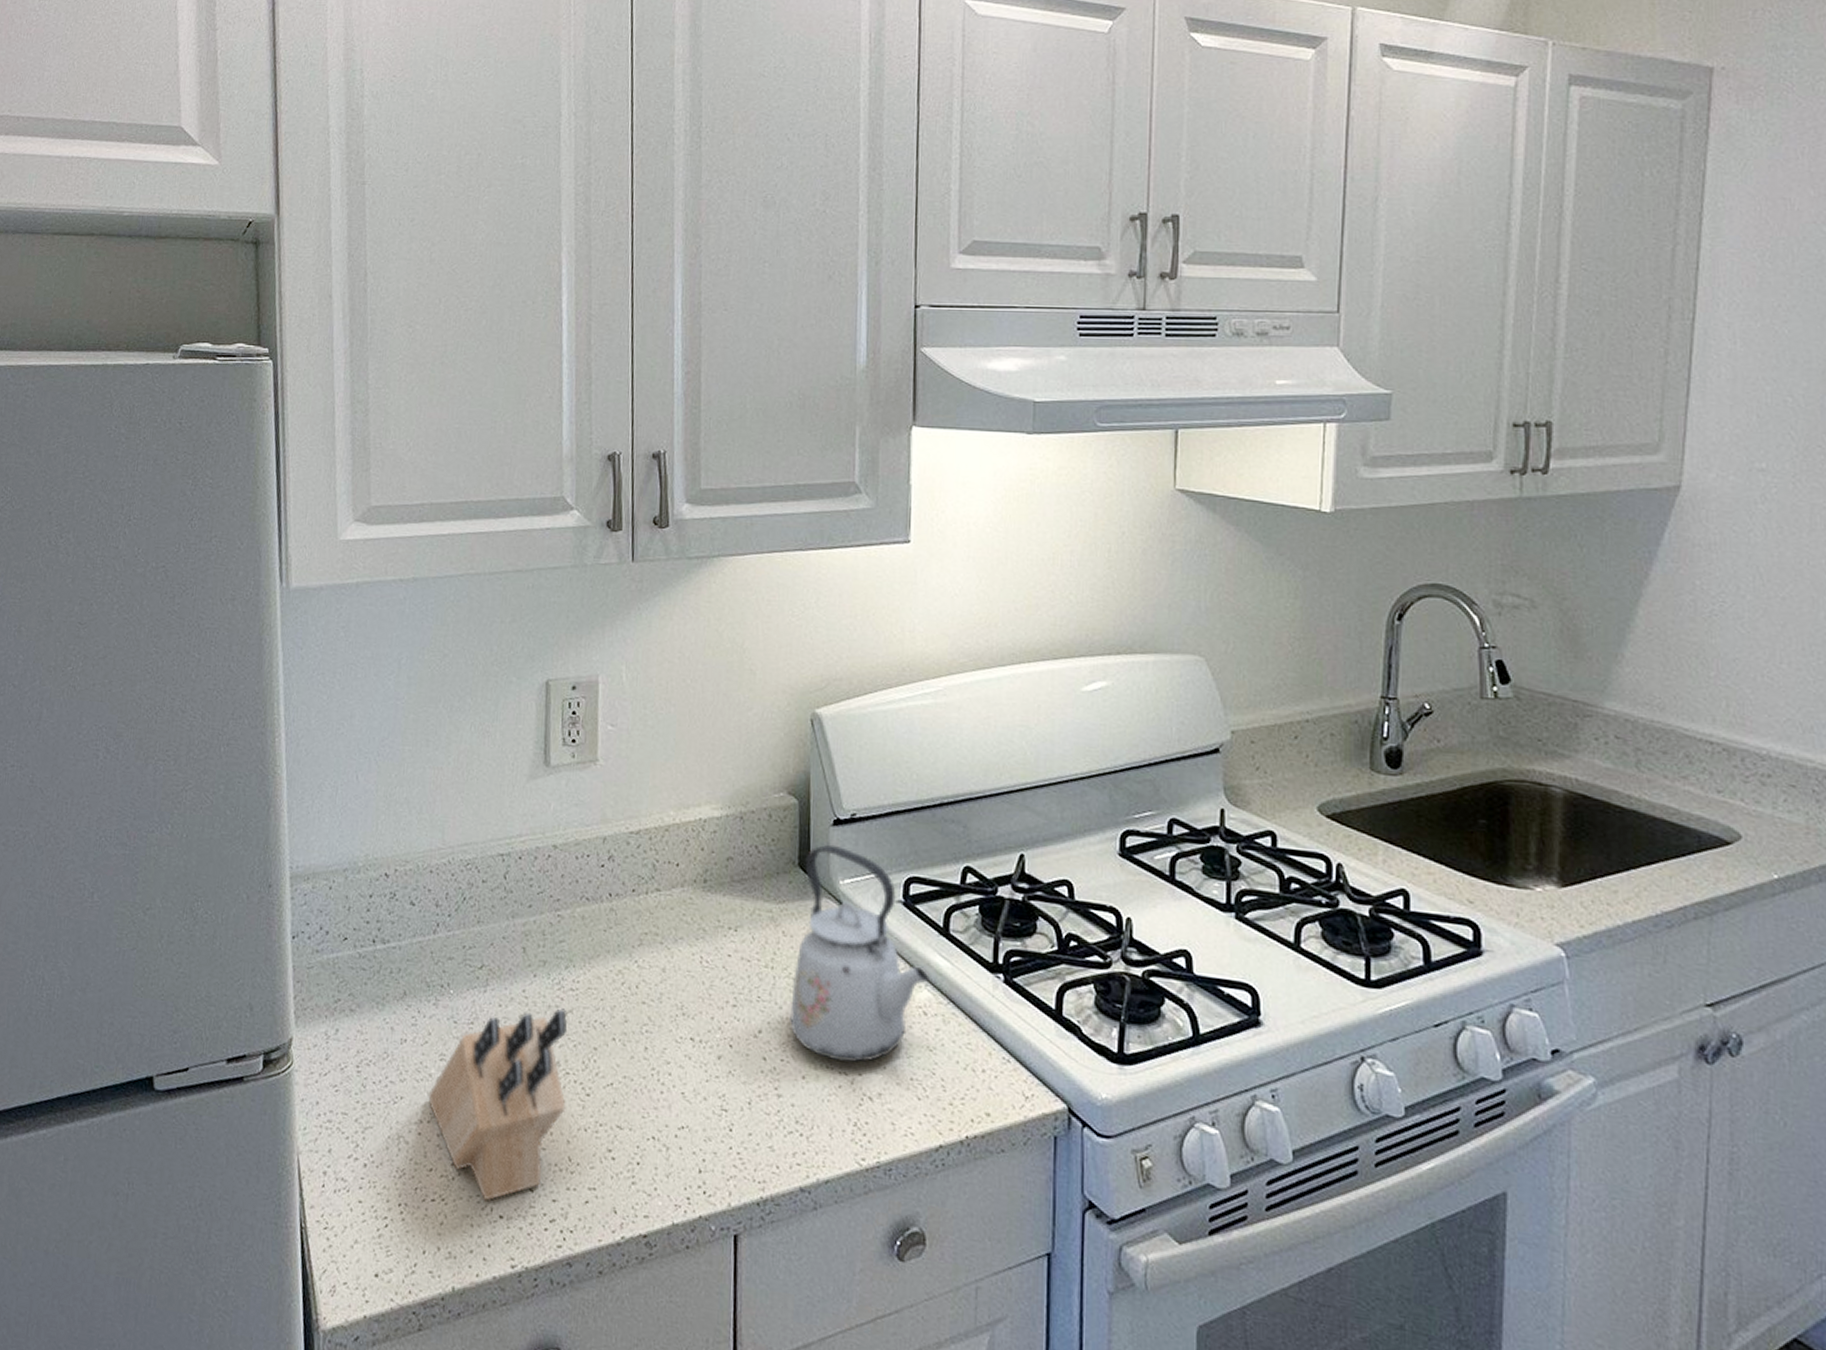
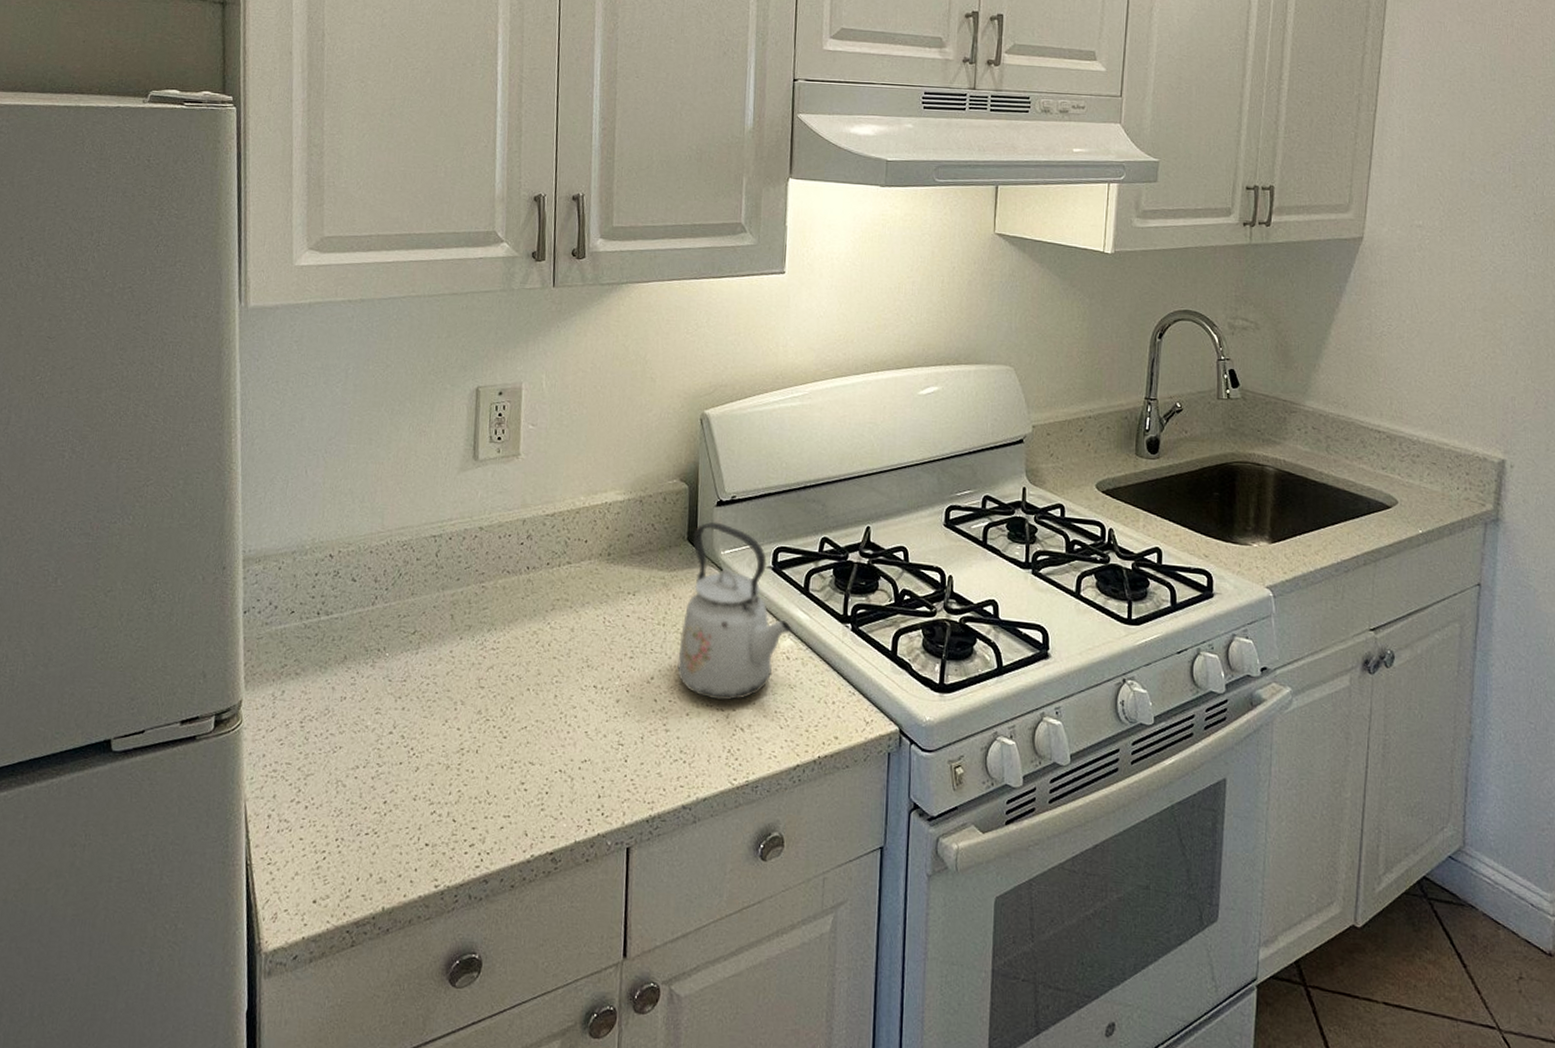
knife block: present [428,1008,568,1201] -> none [364,665,489,832]

